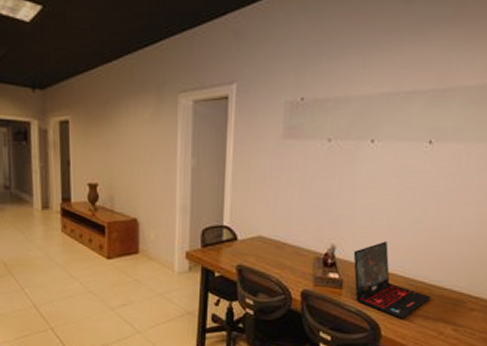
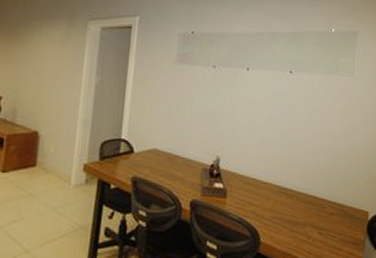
laptop: present [353,241,431,319] -> none [235,154,299,225]

